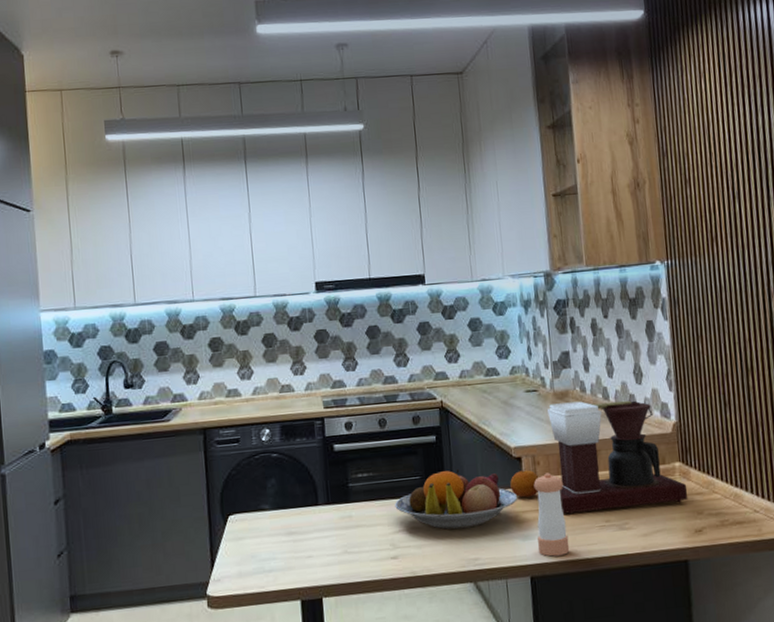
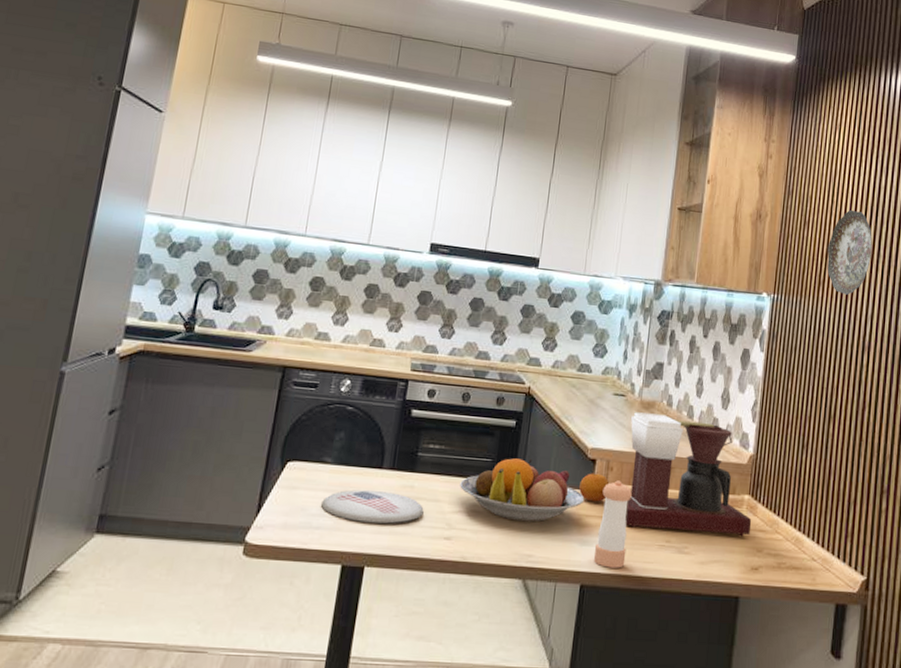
plate: none [269,525,366,559] -> present [321,489,424,524]
decorative plate: none [713,157,762,246] -> present [827,210,873,295]

